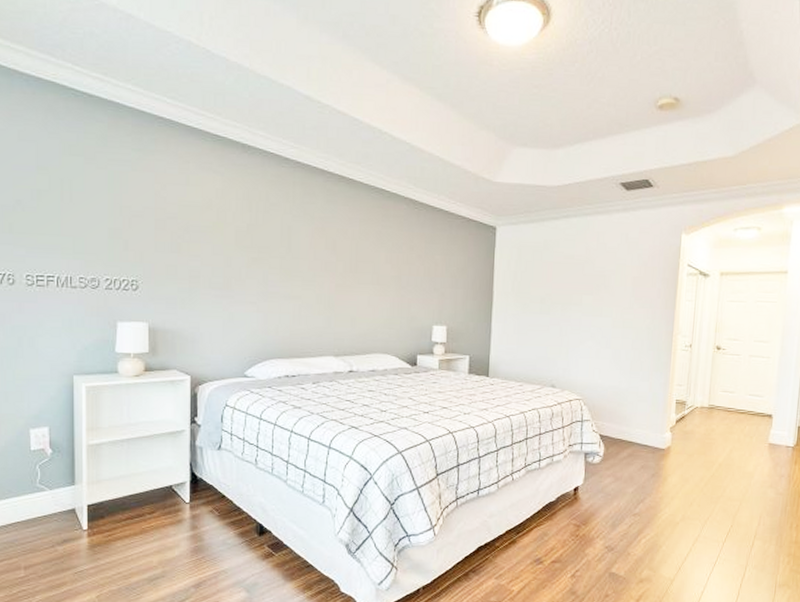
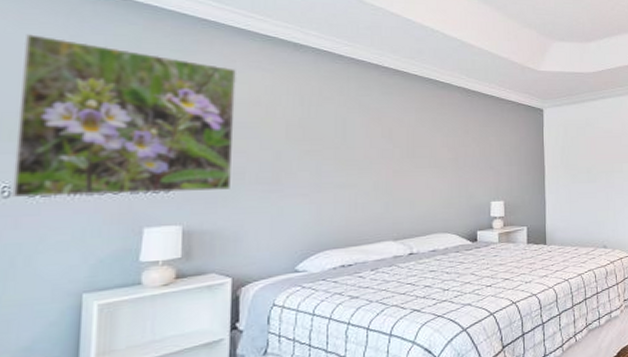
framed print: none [13,131,191,292] -> present [12,34,238,197]

